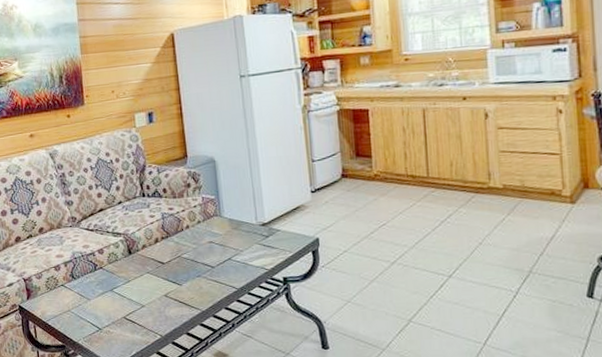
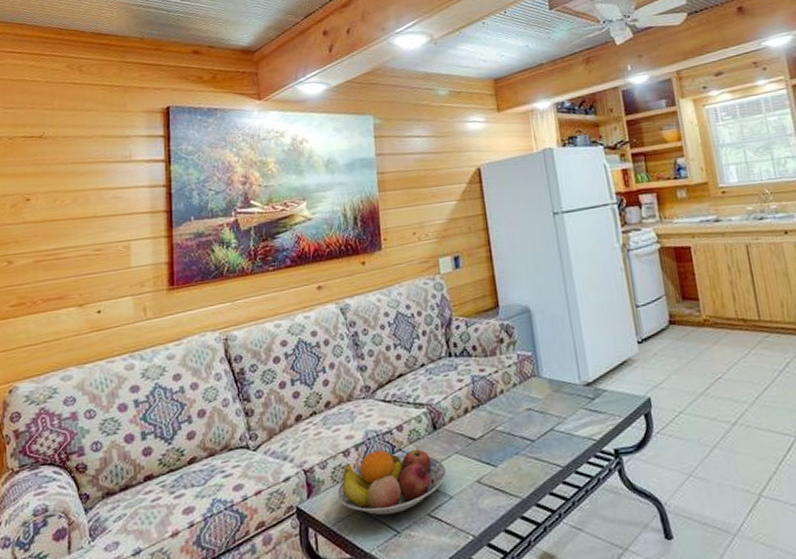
fruit bowl: none [51,267,140,316] -> present [337,447,447,516]

